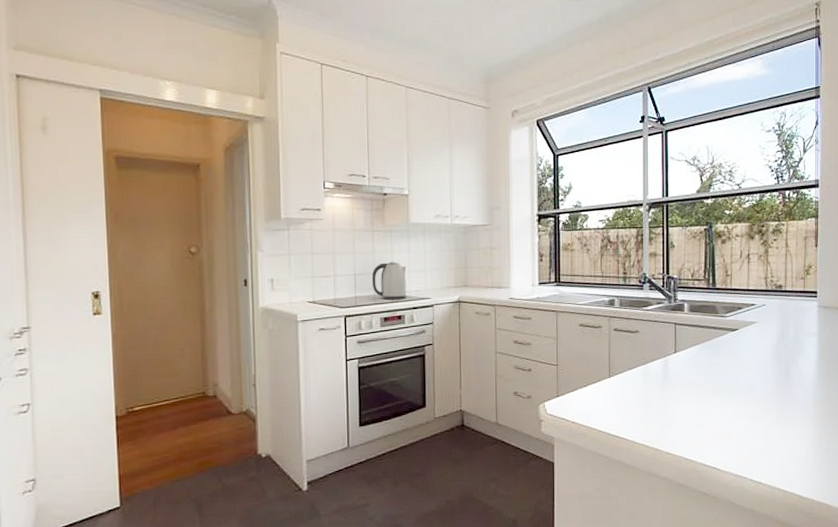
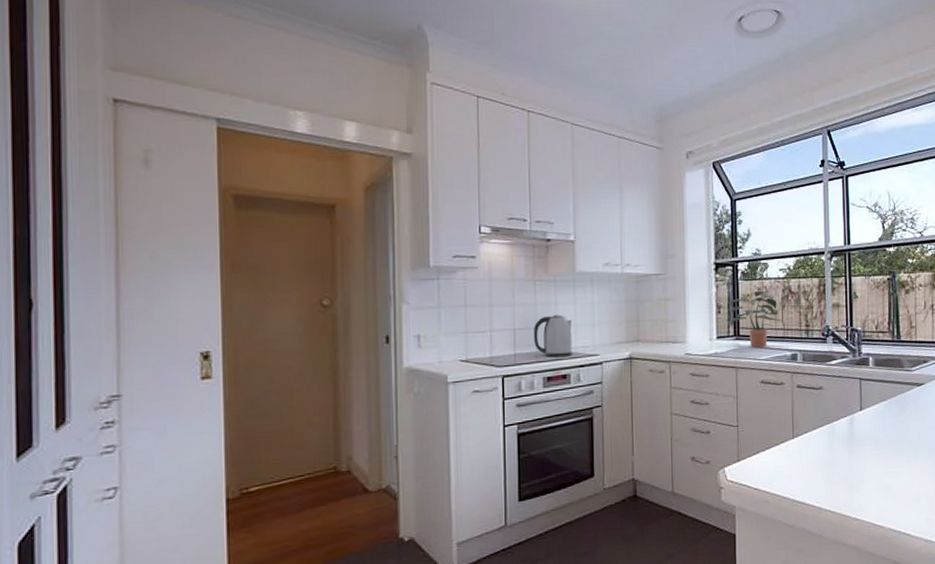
potted plant: none [550,240,603,293] -> present [729,290,784,348]

